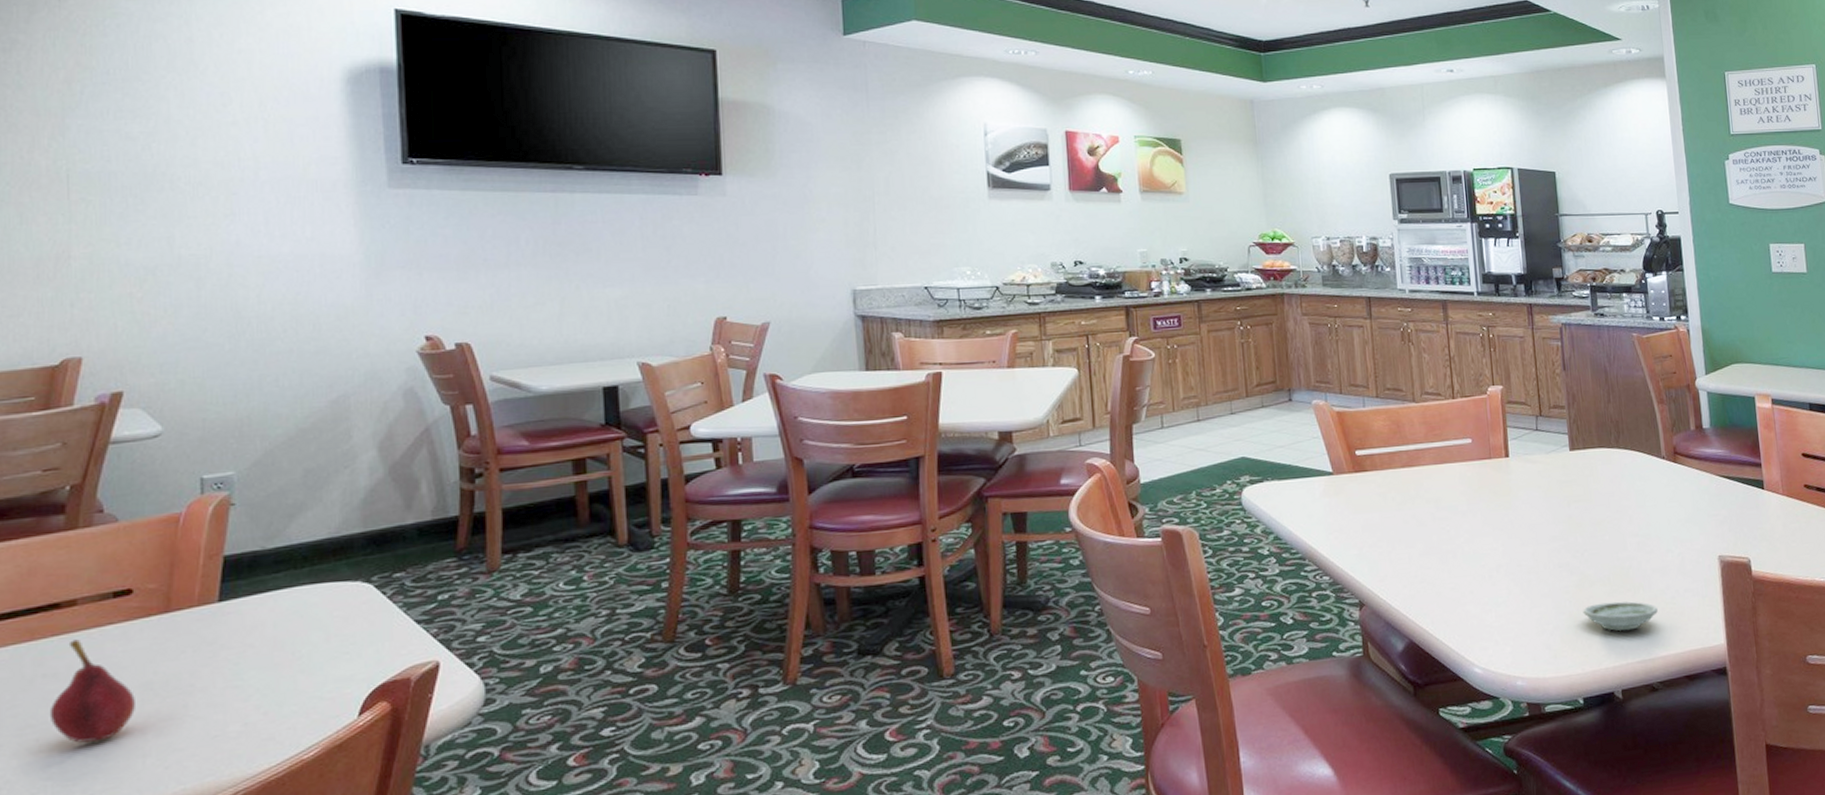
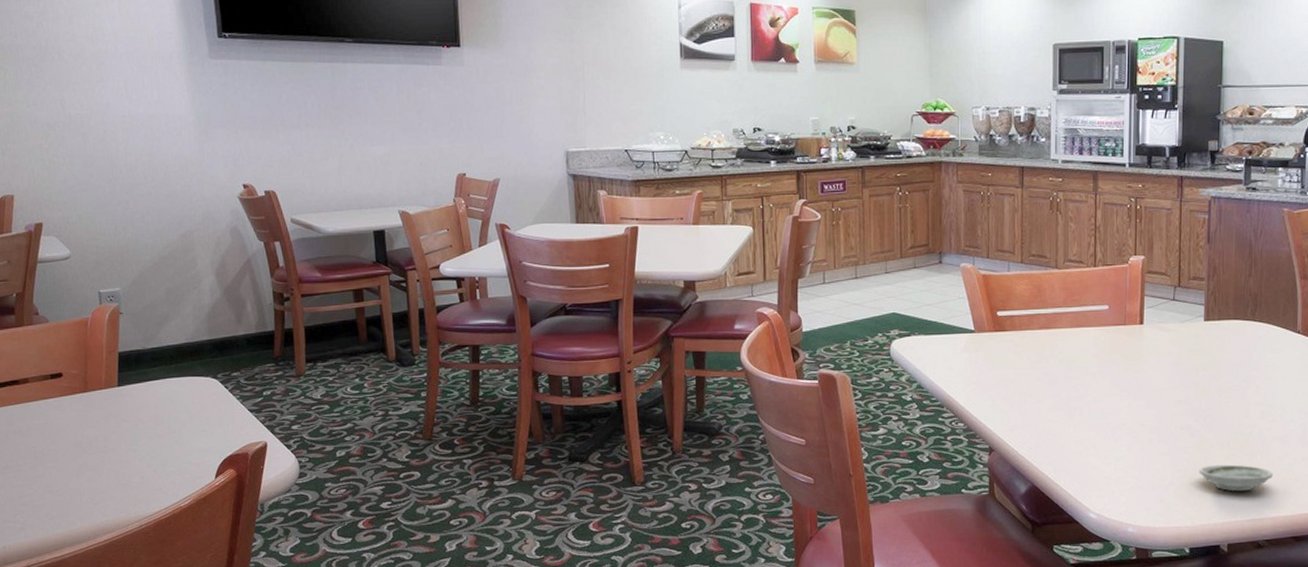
fruit: present [49,639,135,743] -> none [19,407,72,482]

